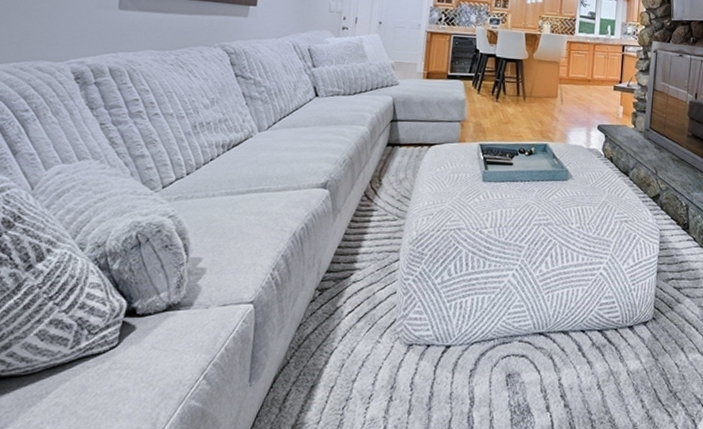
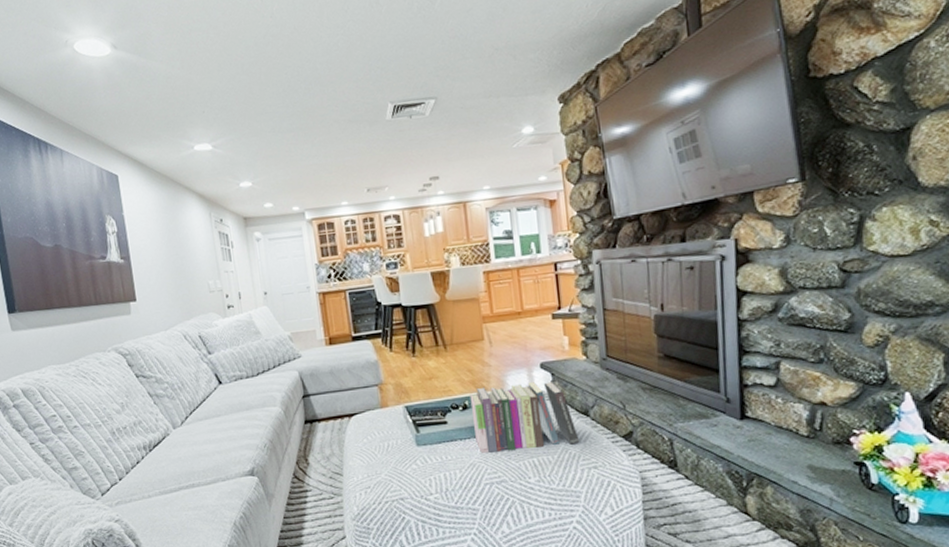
books: none [534,137,618,199] -> present [469,380,580,454]

